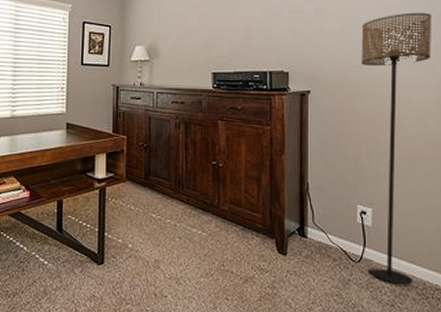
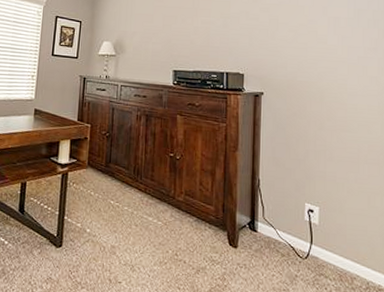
floor lamp: present [361,12,432,285] -> none [311,26,376,284]

